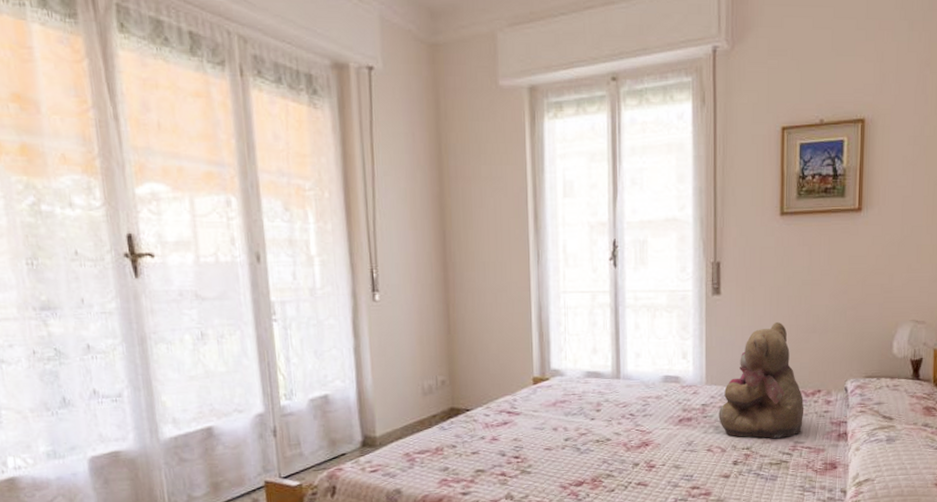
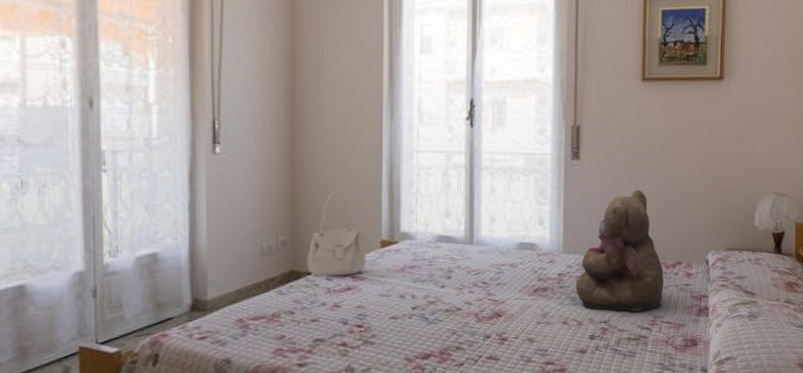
handbag: none [465,333,520,412] -> present [307,192,366,276]

